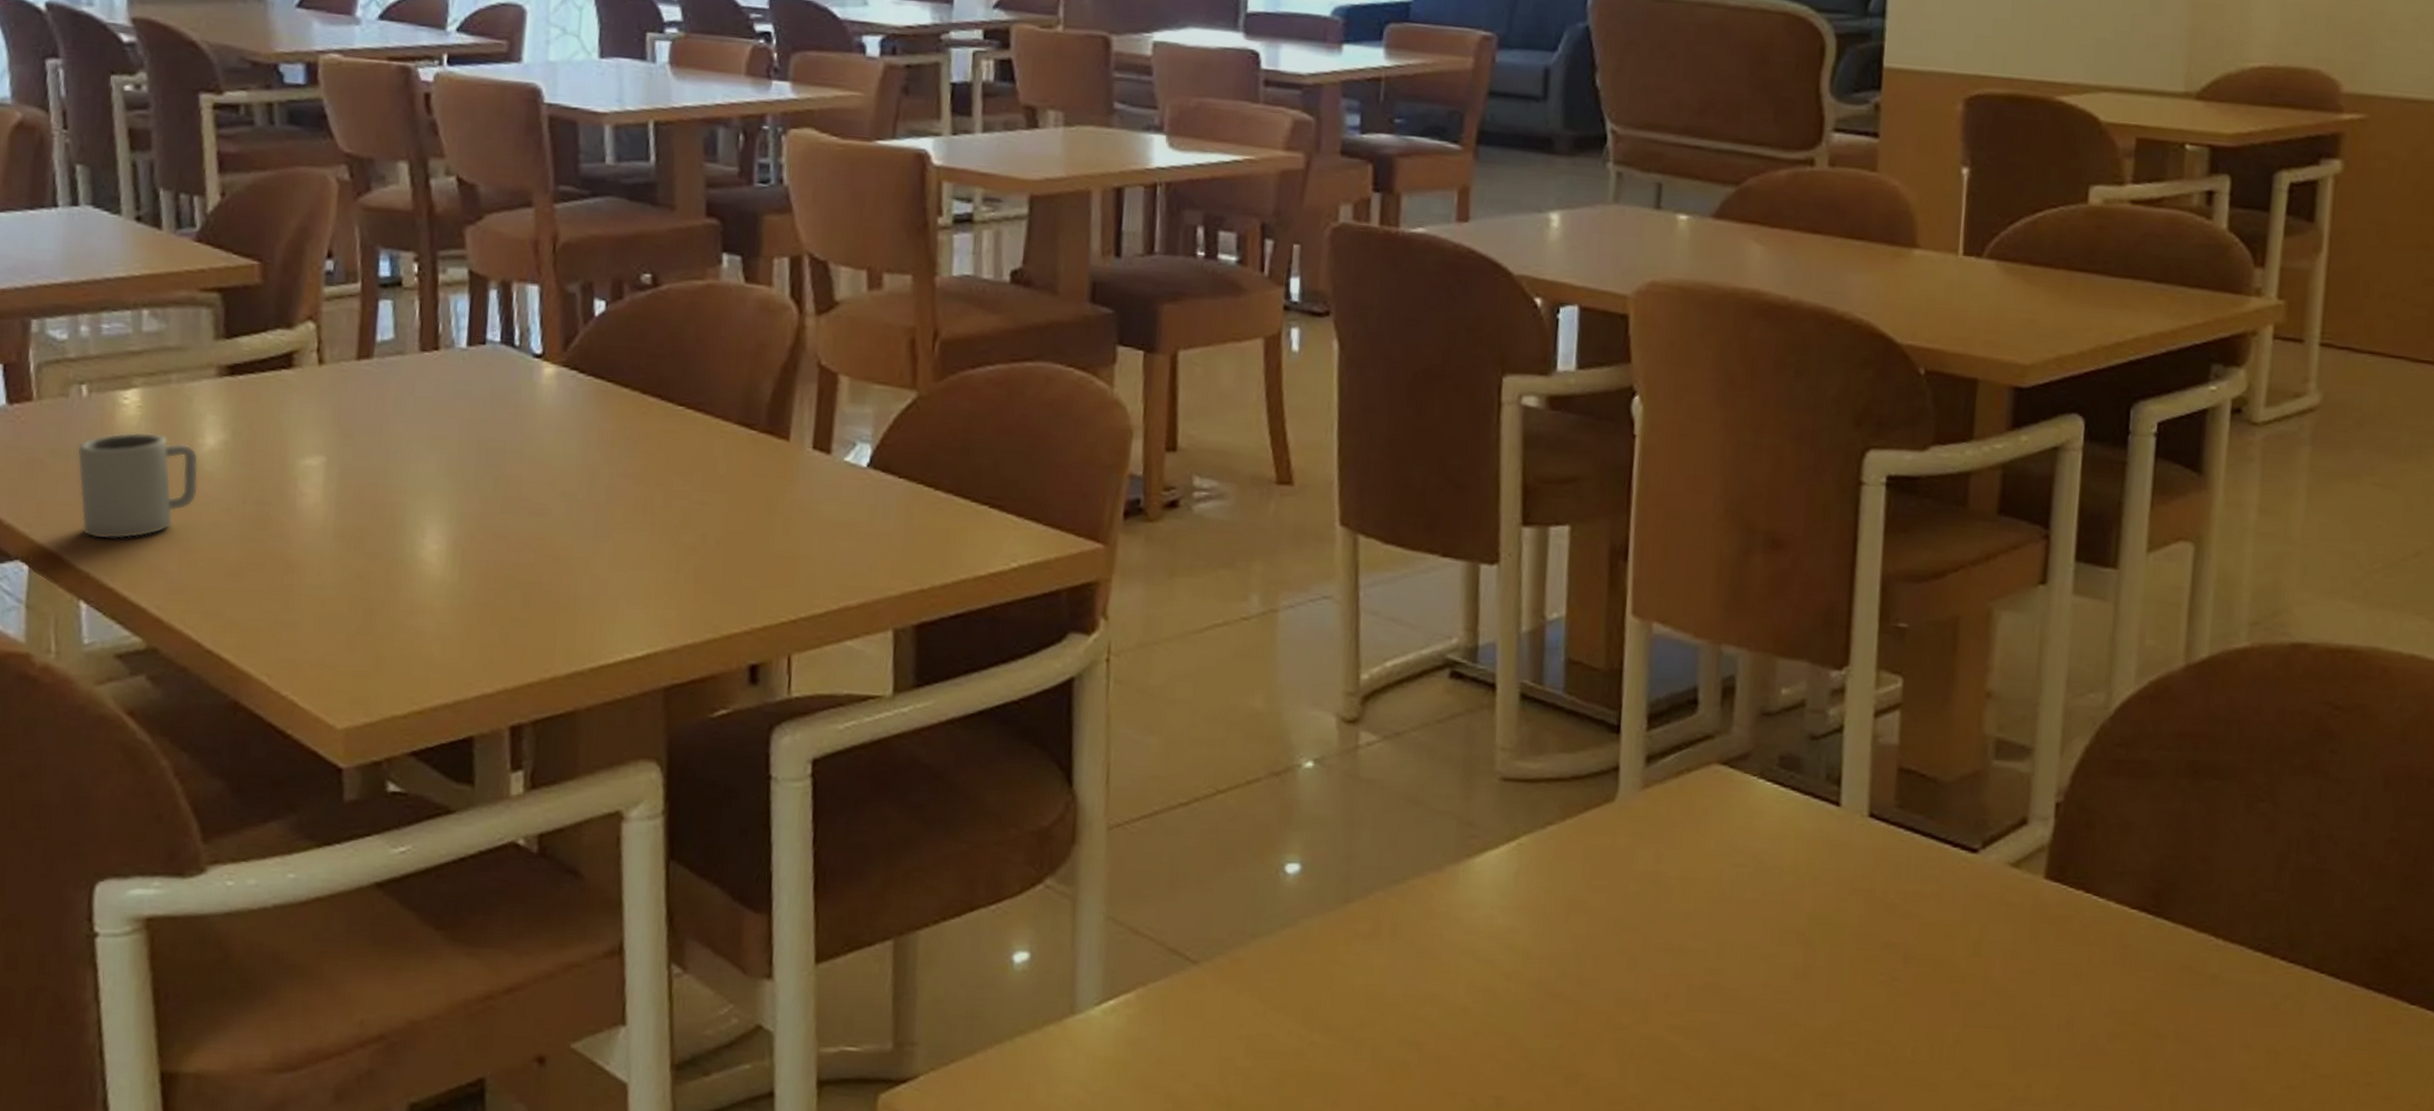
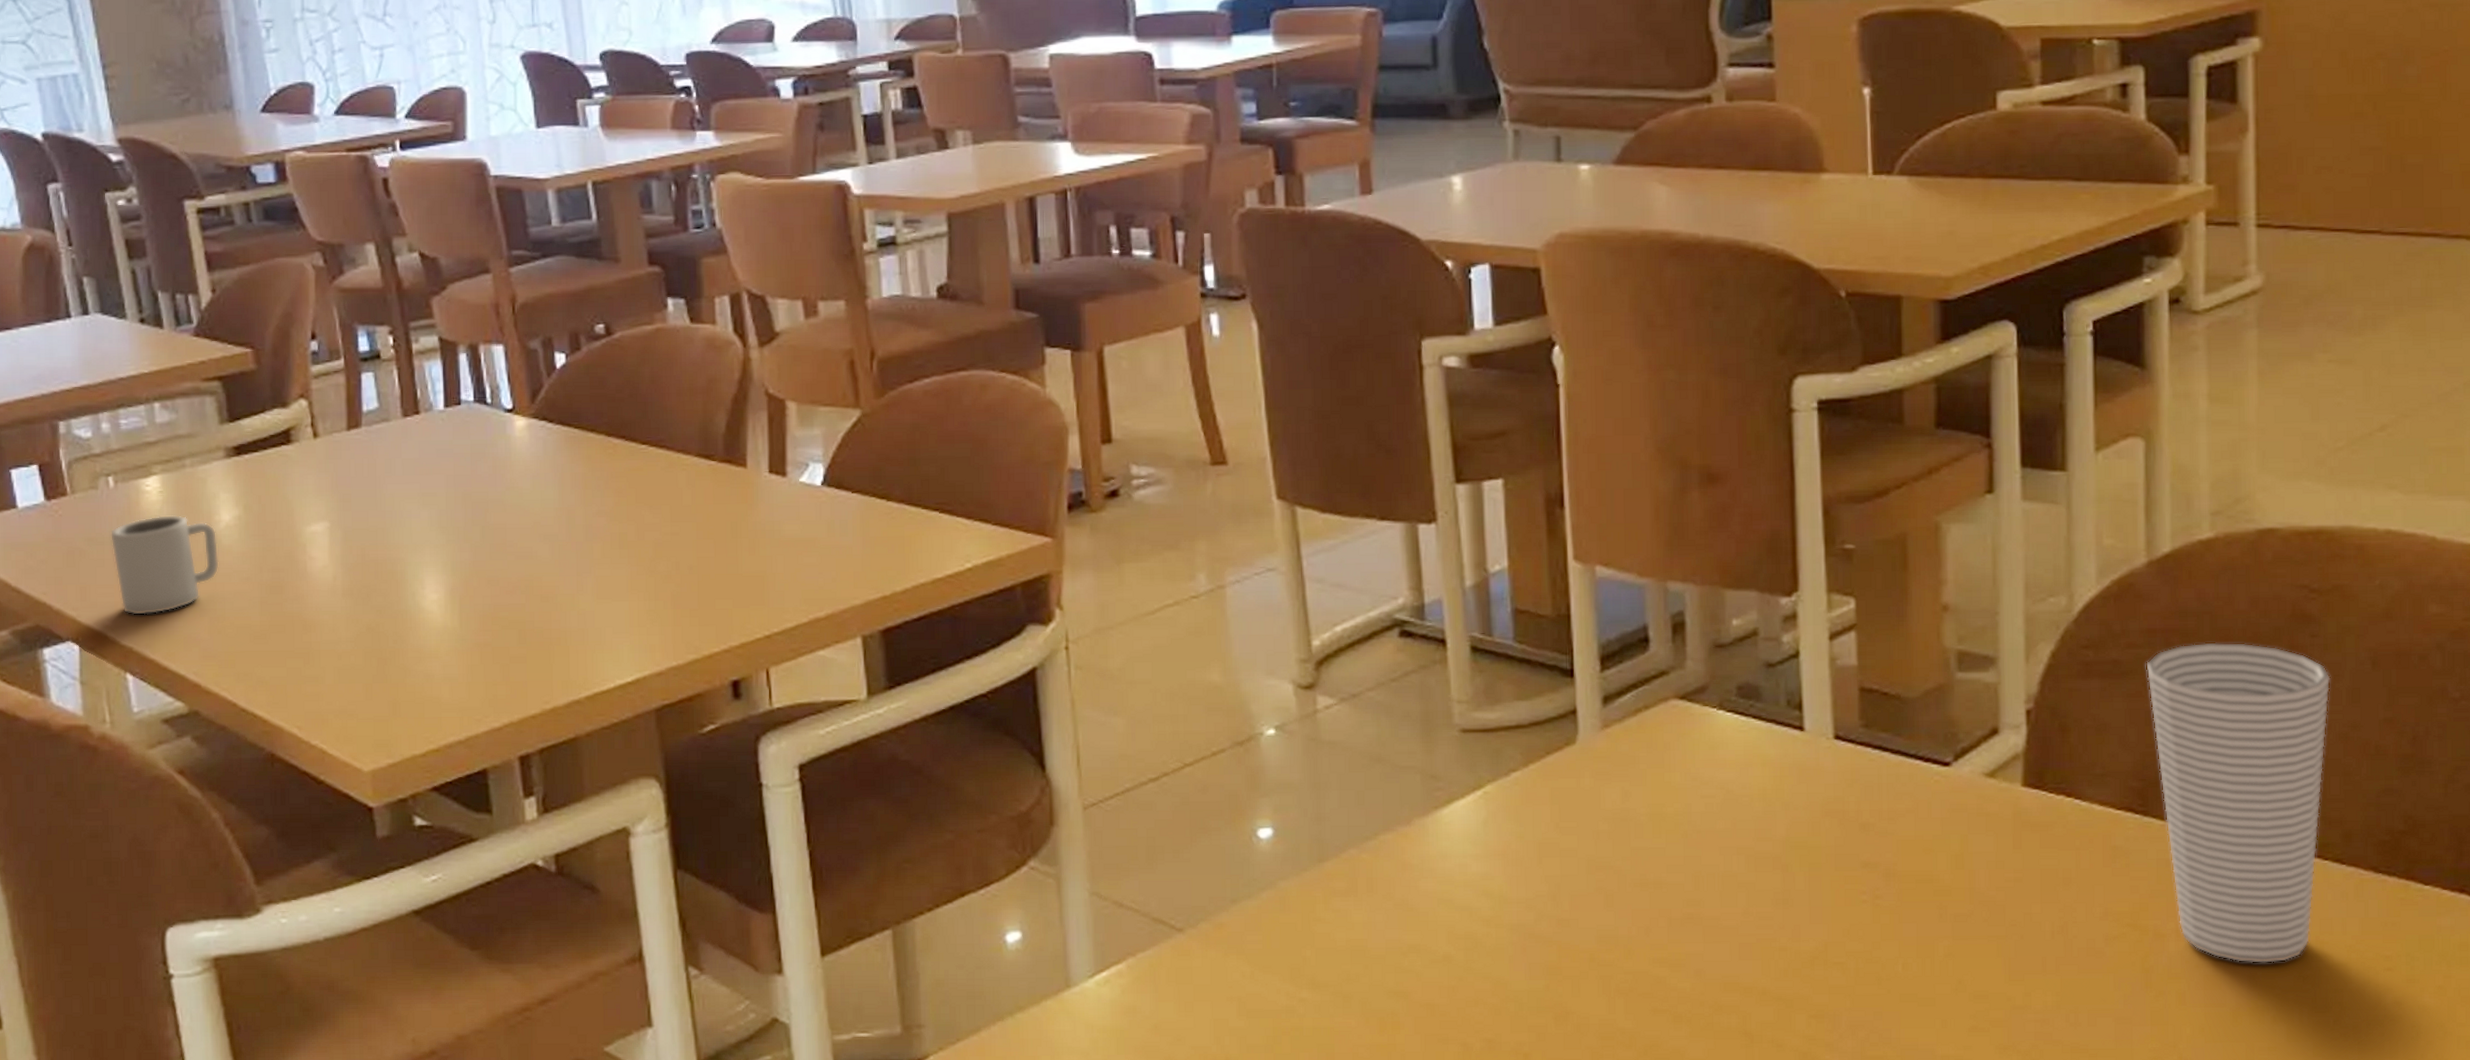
cup: none [2173,750,2345,1072] -> present [2146,642,2331,964]

